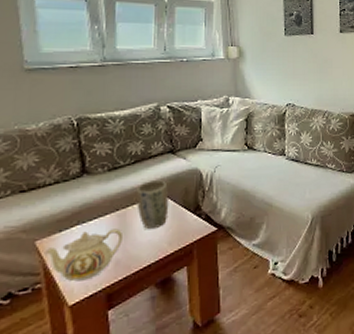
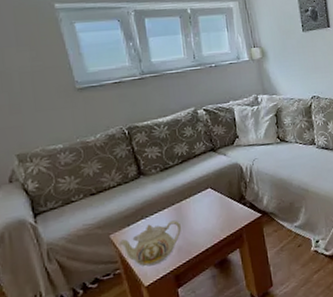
plant pot: present [136,180,169,230] -> none [186,175,217,219]

